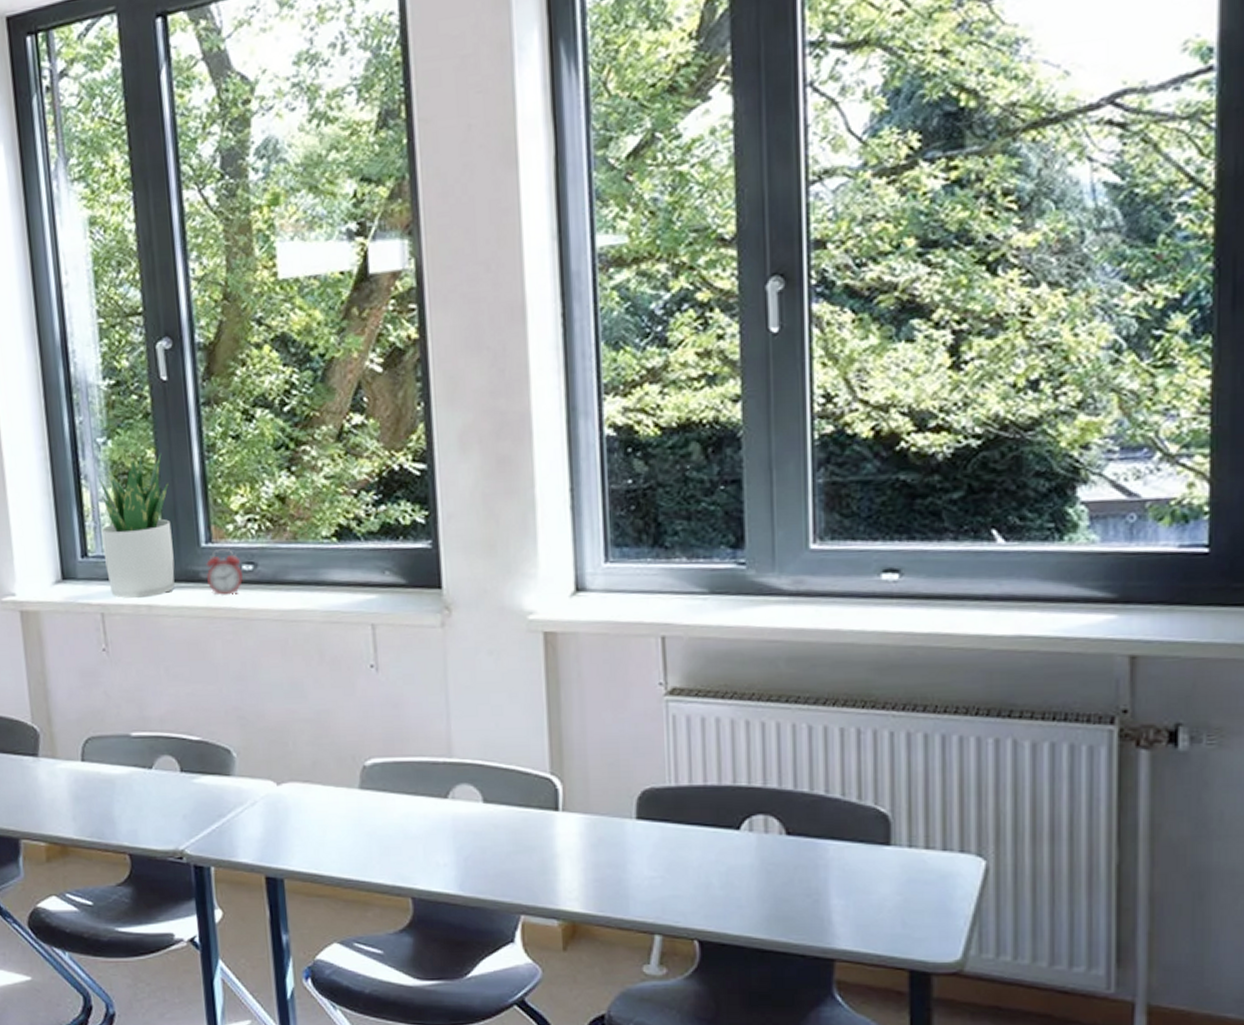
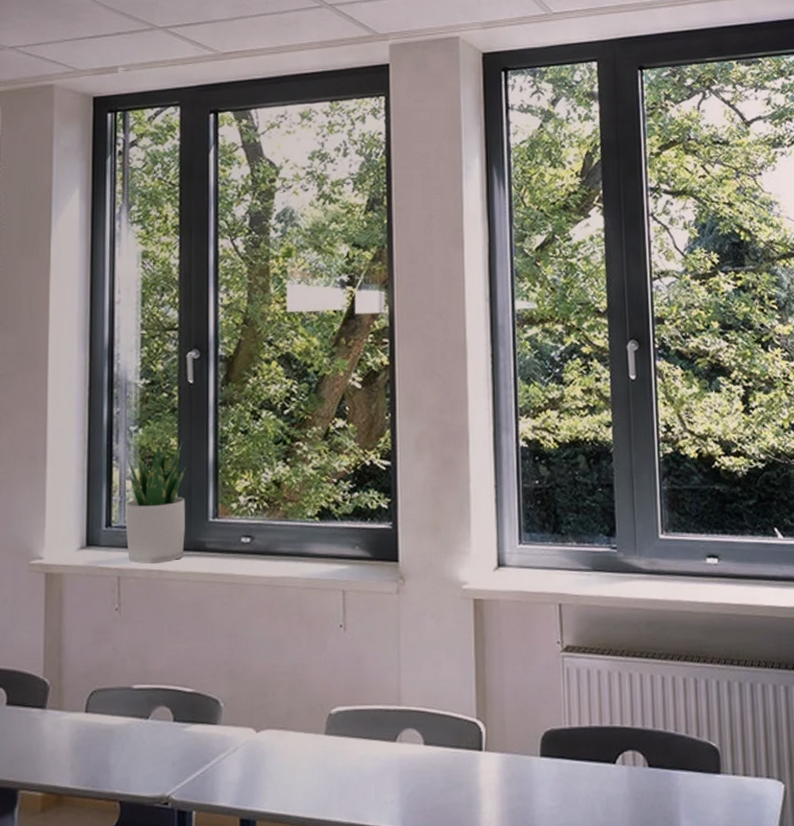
alarm clock: present [206,548,243,597] -> none [212,523,241,564]

